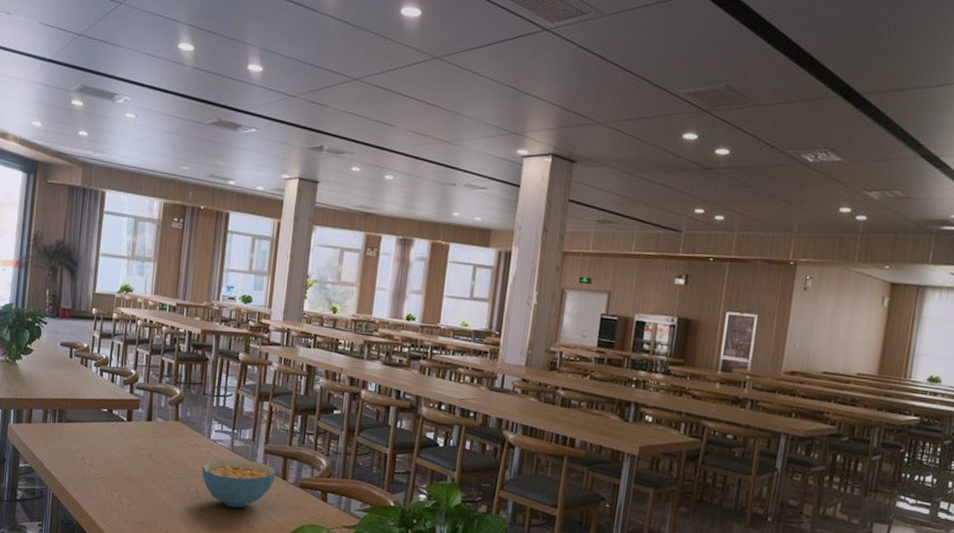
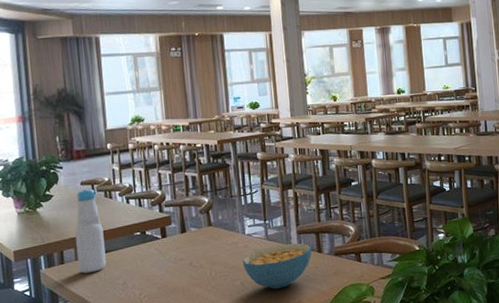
bottle: none [43,350,73,440] -> present [75,188,107,274]

